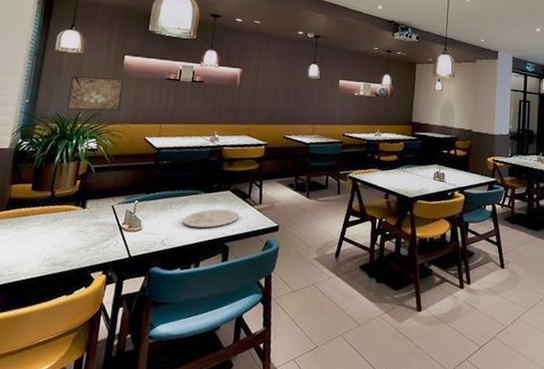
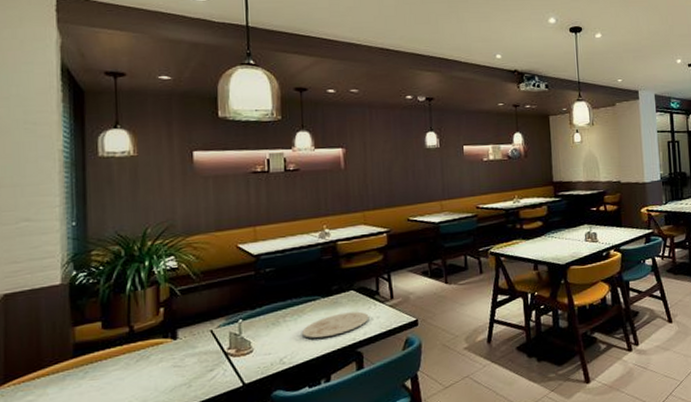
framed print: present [66,76,124,111] -> none [127,180,199,227]

